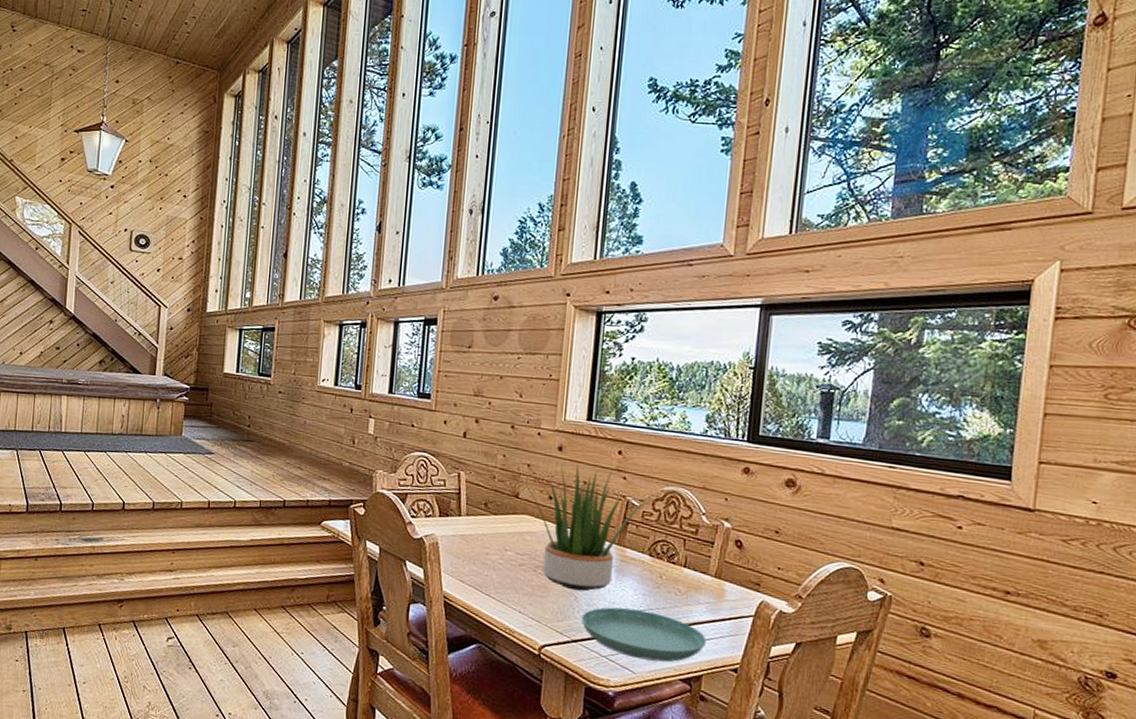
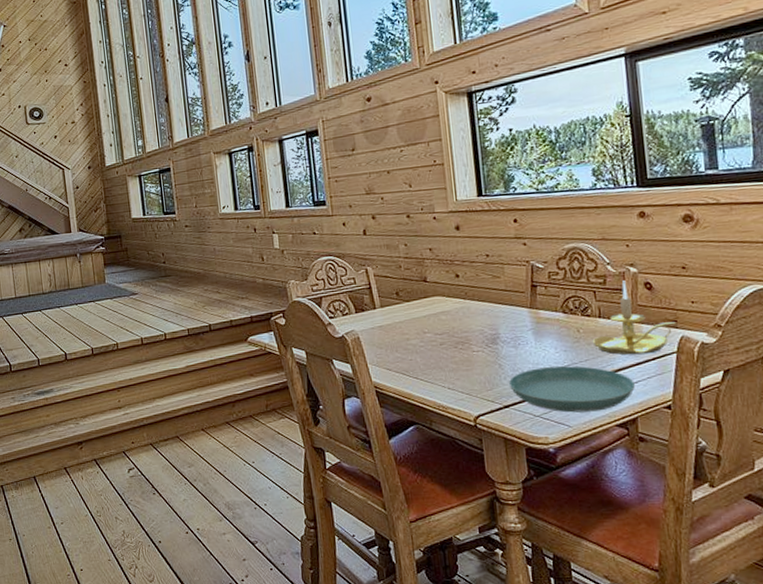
potted plant: present [522,466,652,592] -> none [427,240,554,359]
candle holder: none [672,534,759,613] -> present [592,280,676,355]

